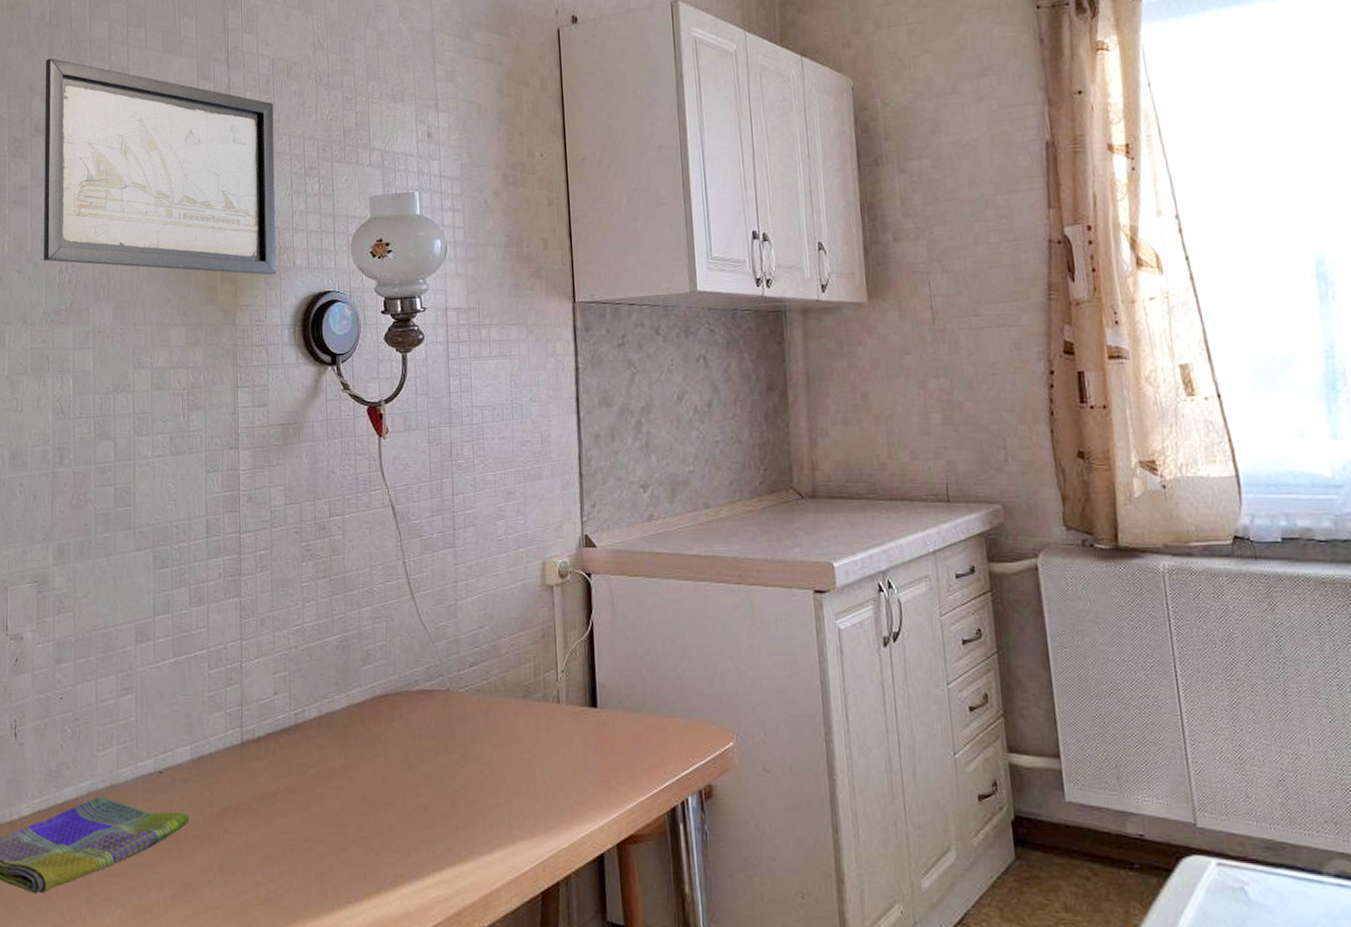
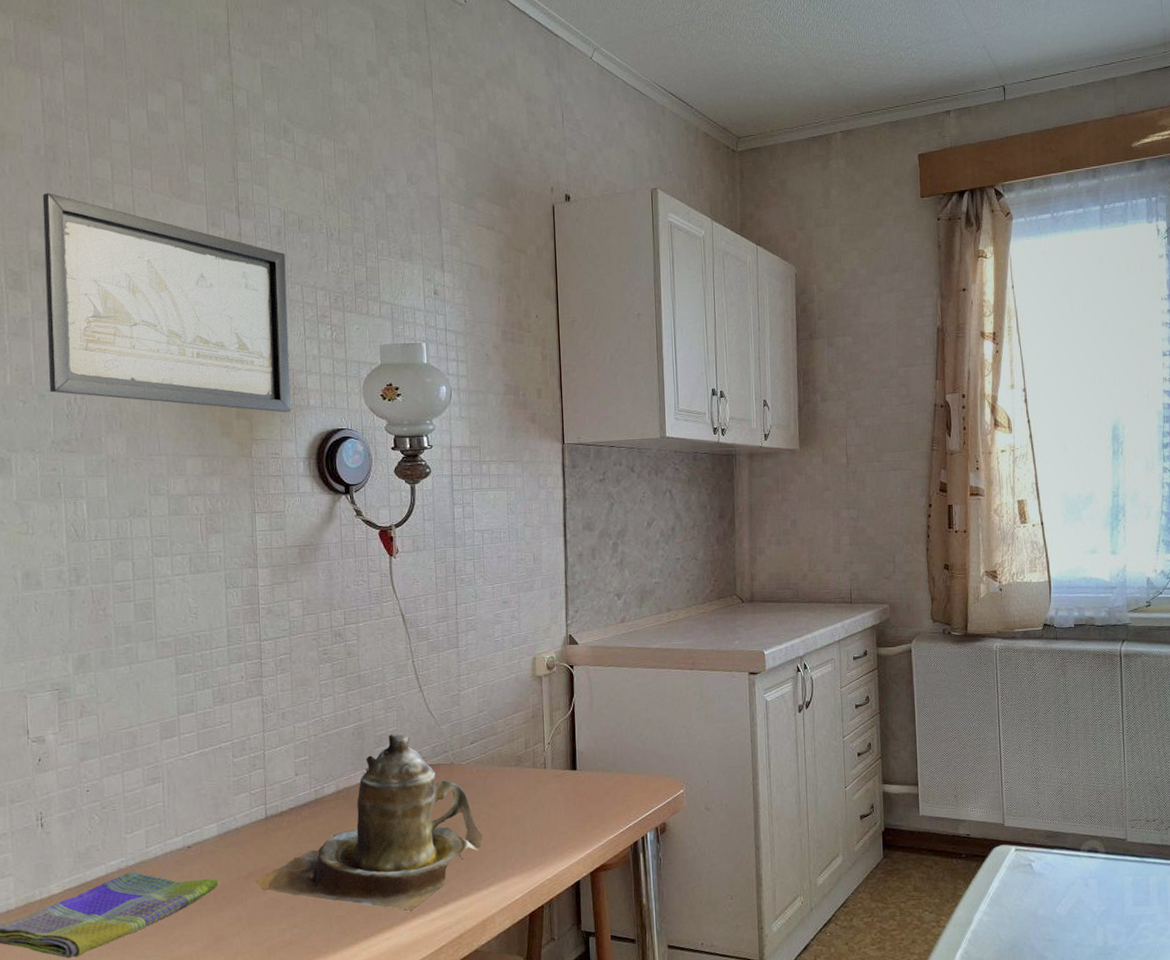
teapot: none [227,649,485,873] -> present [254,733,483,910]

